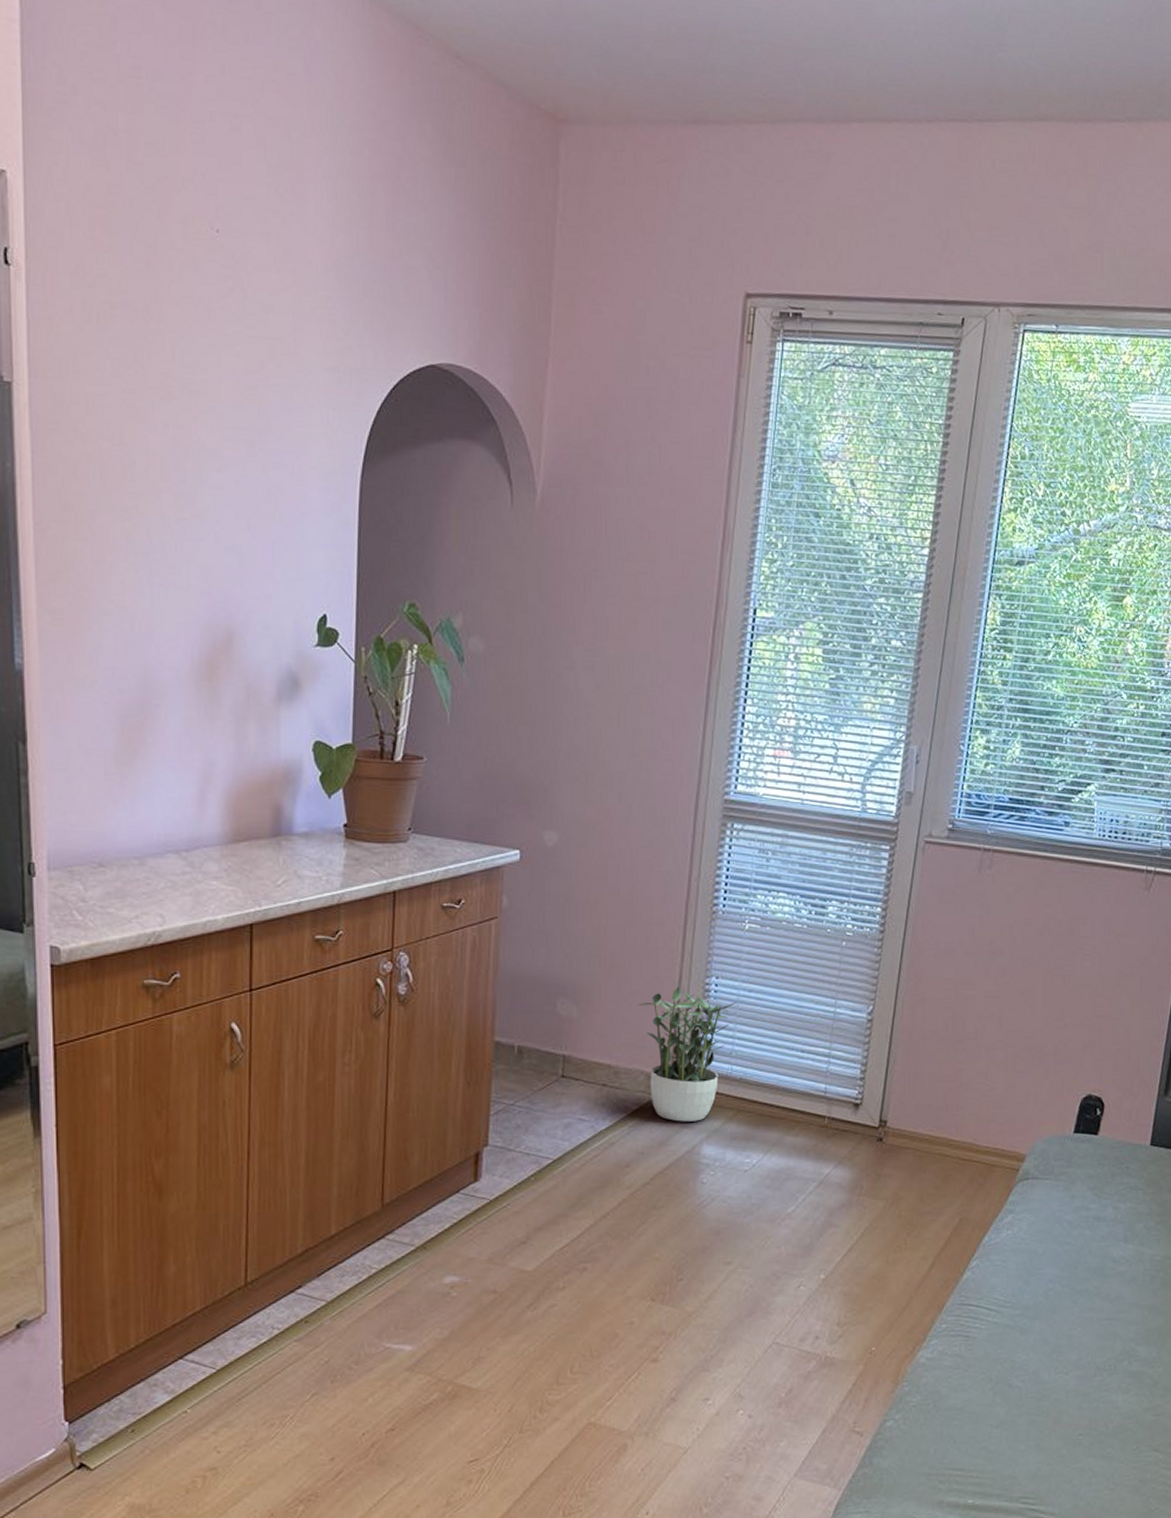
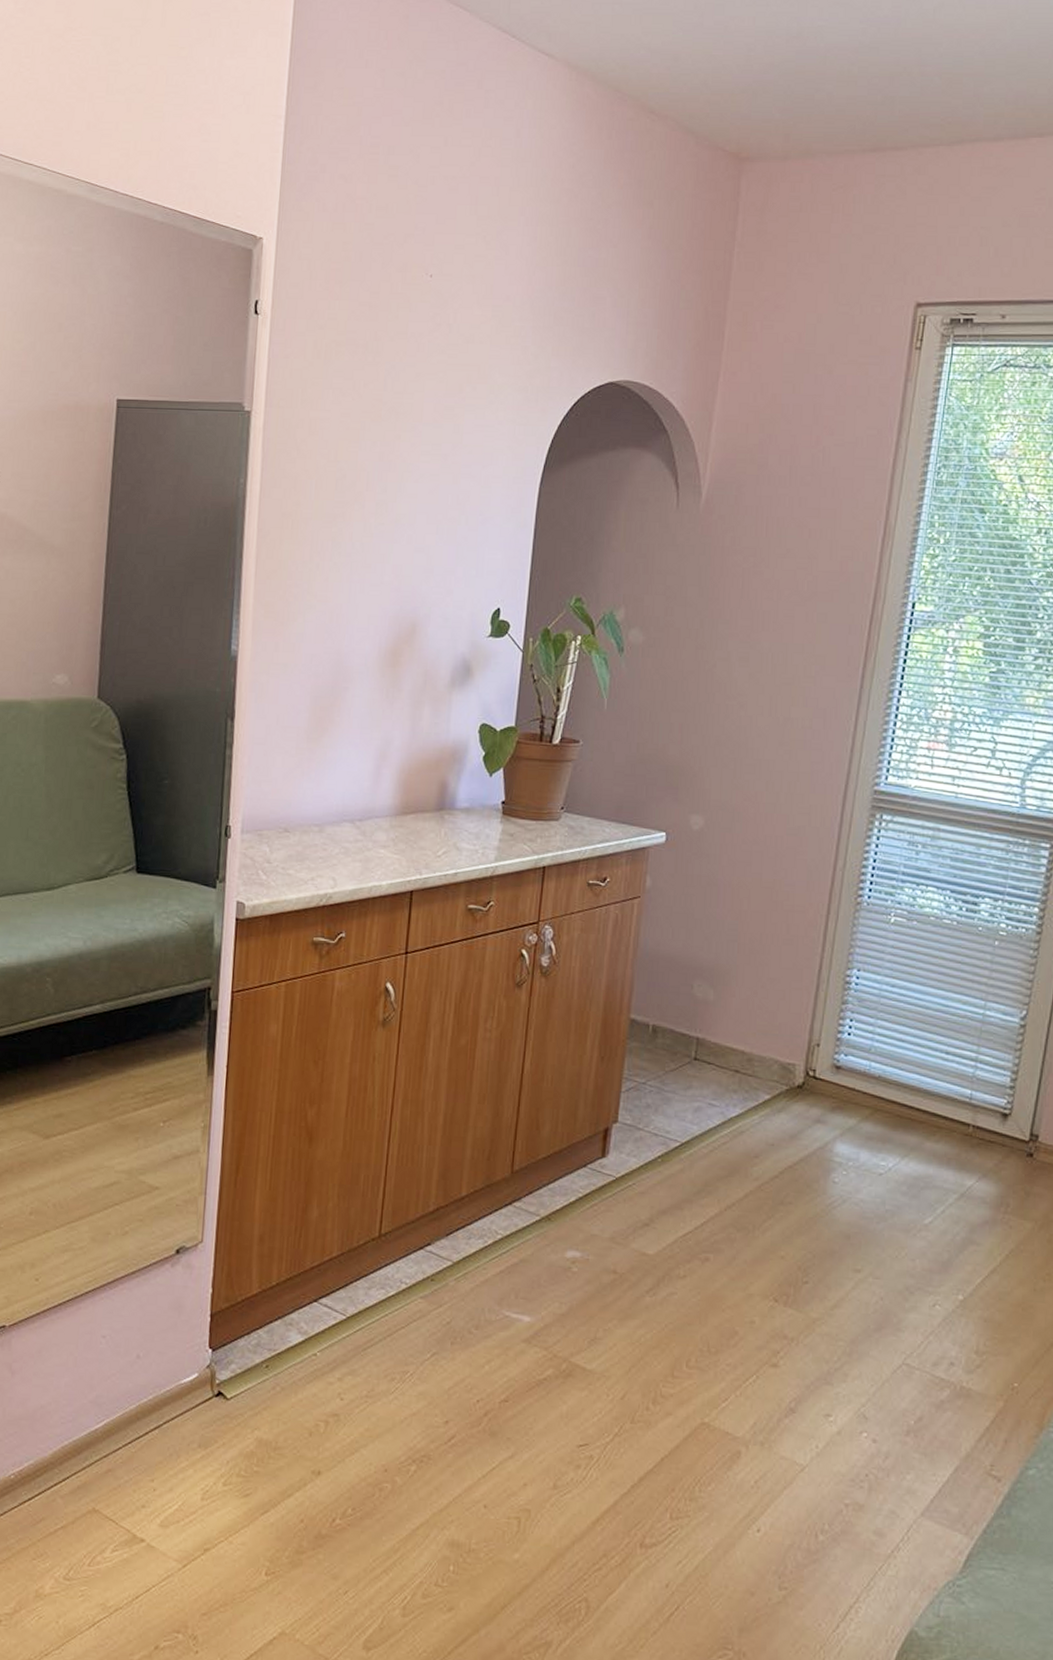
potted plant: present [638,986,738,1122] -> none [776,976,879,1117]

